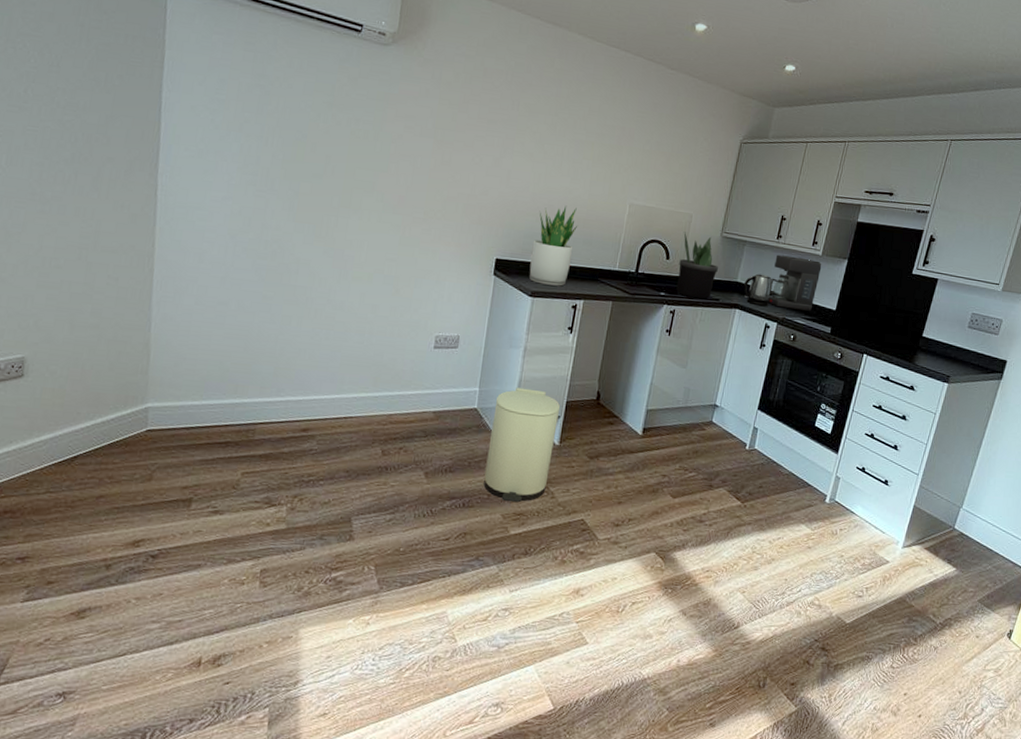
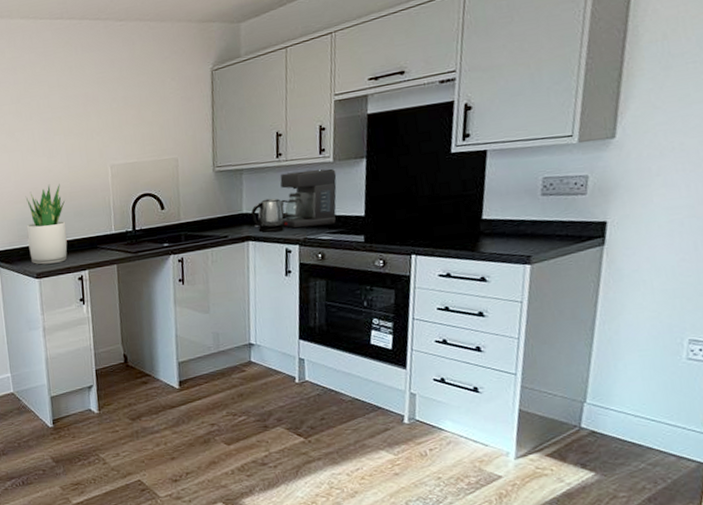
pedal bin: present [483,387,561,503] -> none [28,364,96,474]
planter: present [676,232,719,300] -> none [173,176,220,242]

